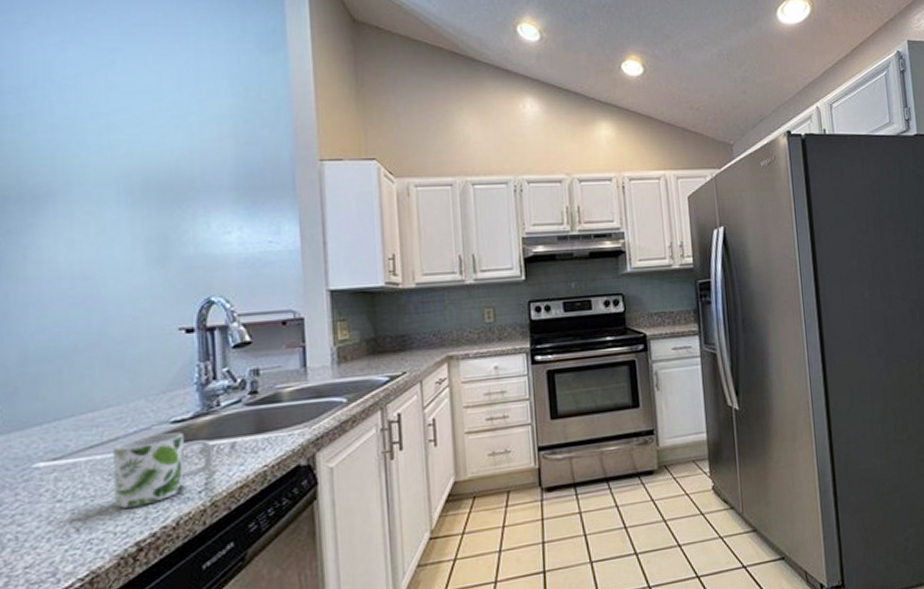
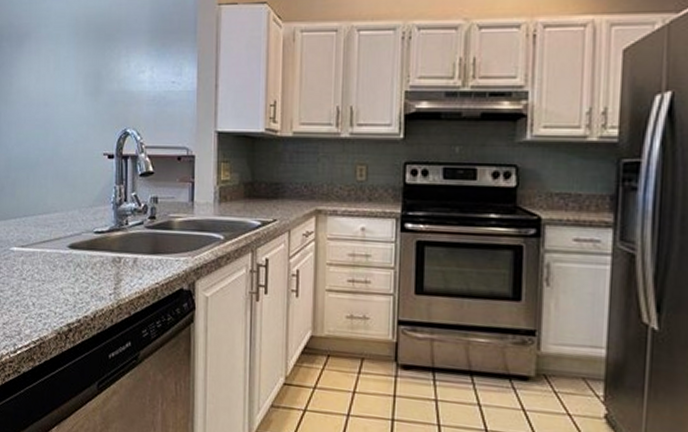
mug: present [113,432,213,509] -> none [57,240,121,296]

